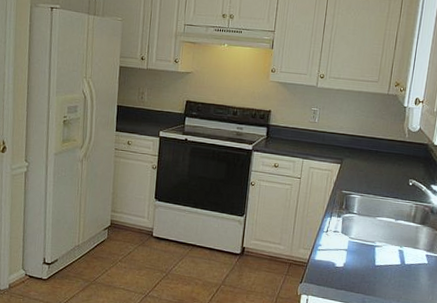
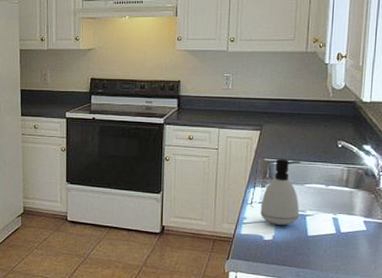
soap dispenser: none [334,191,375,254] -> present [260,158,301,225]

